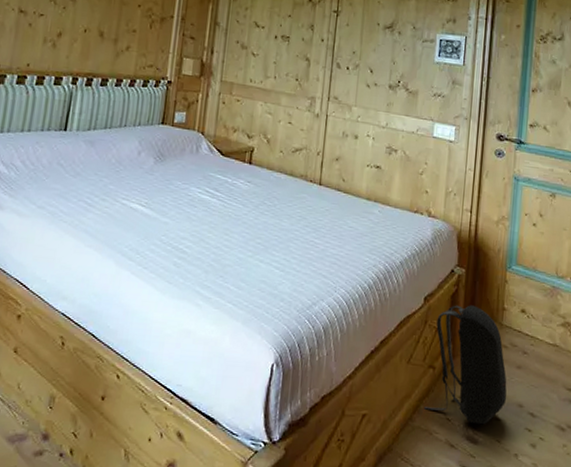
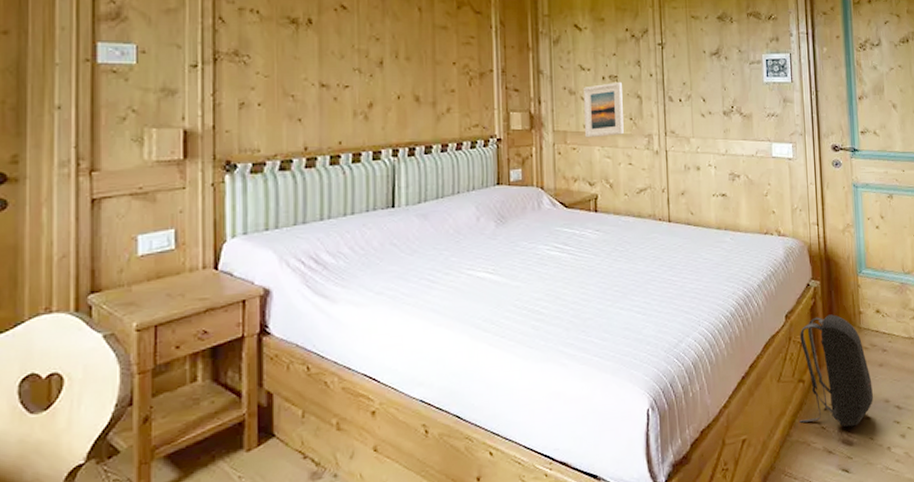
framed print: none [249,42,293,94] -> present [582,81,624,138]

